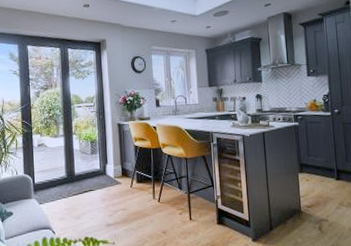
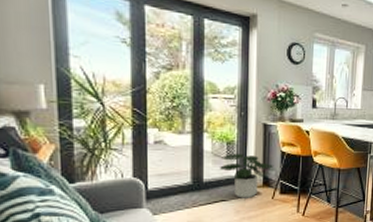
potted plant: none [87,150,129,188] -> present [220,154,273,198]

